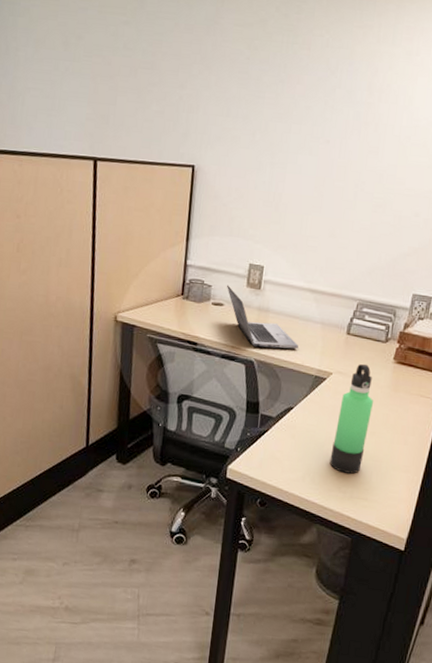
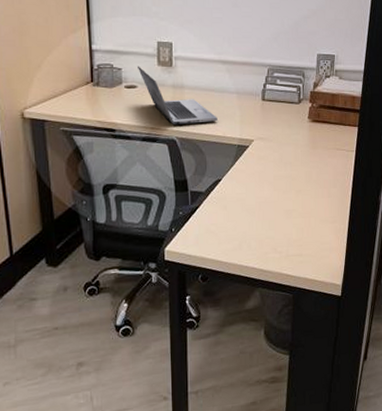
thermos bottle: present [329,363,373,474] -> none [263,126,295,234]

